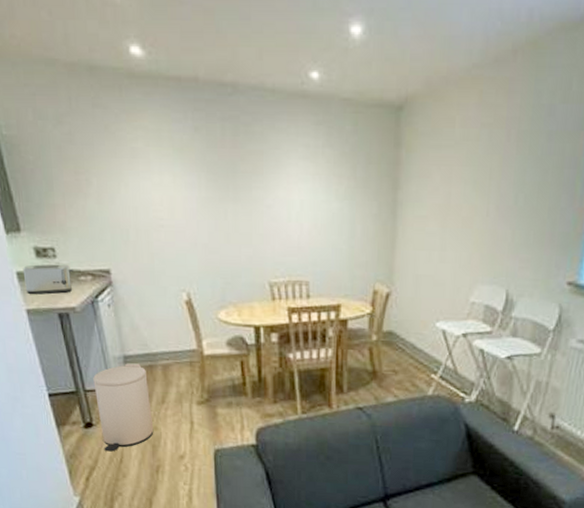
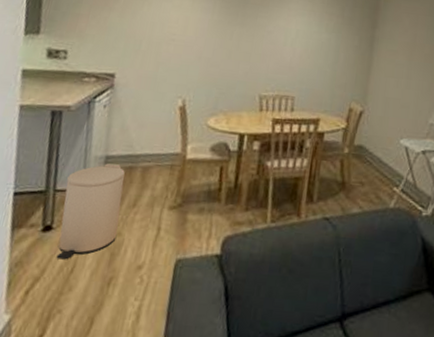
toaster: present [22,264,74,295] -> none [26,63,80,92]

